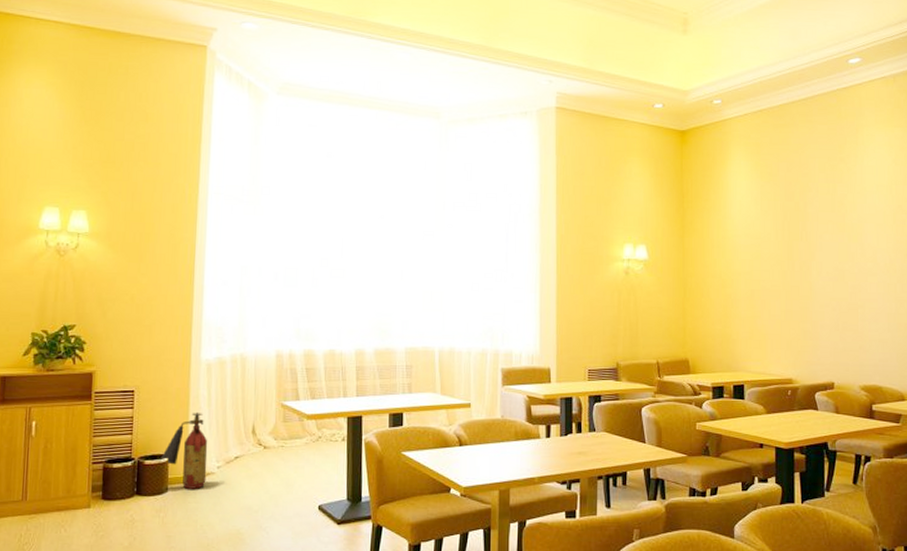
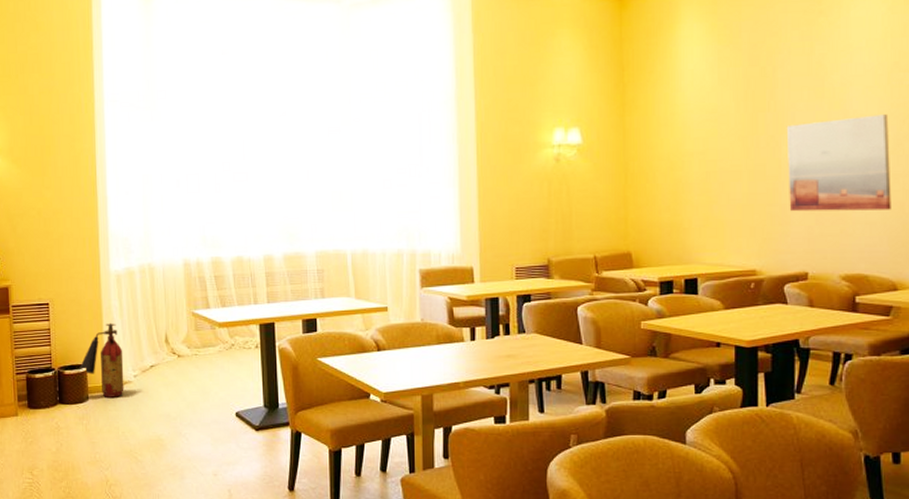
wall art: none [815,248,899,330] -> present [786,114,891,212]

